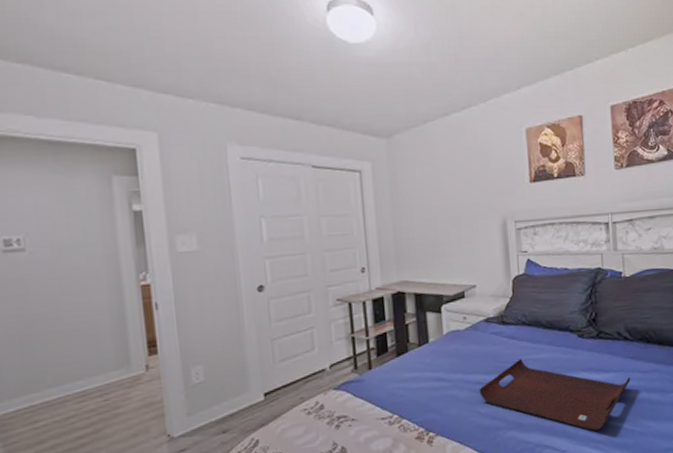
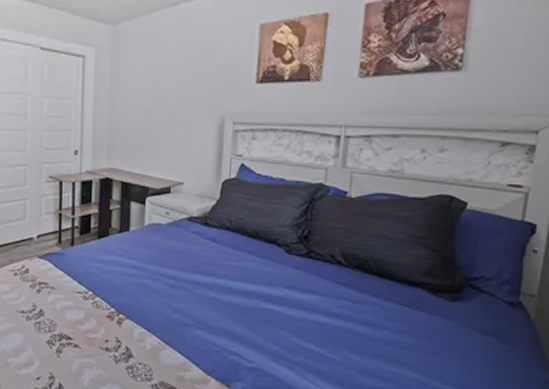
serving tray: present [479,358,631,431] -> none [172,262,338,350]

